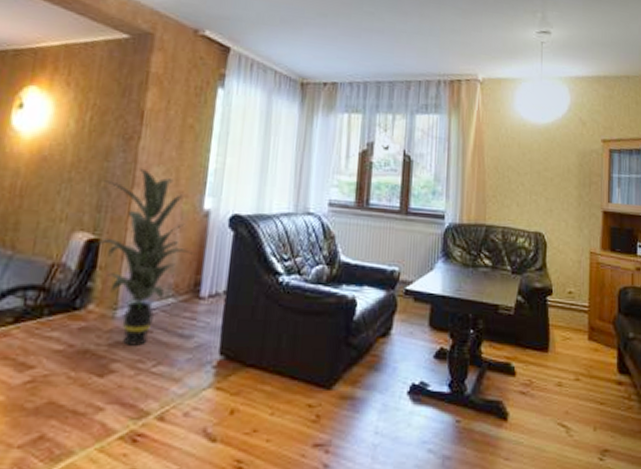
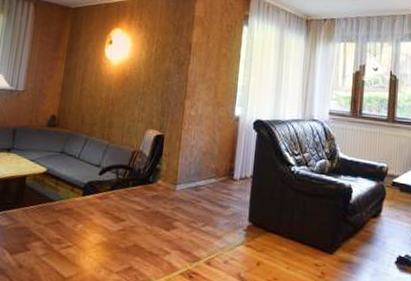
indoor plant: present [92,168,194,346] -> none [159,85,229,211]

